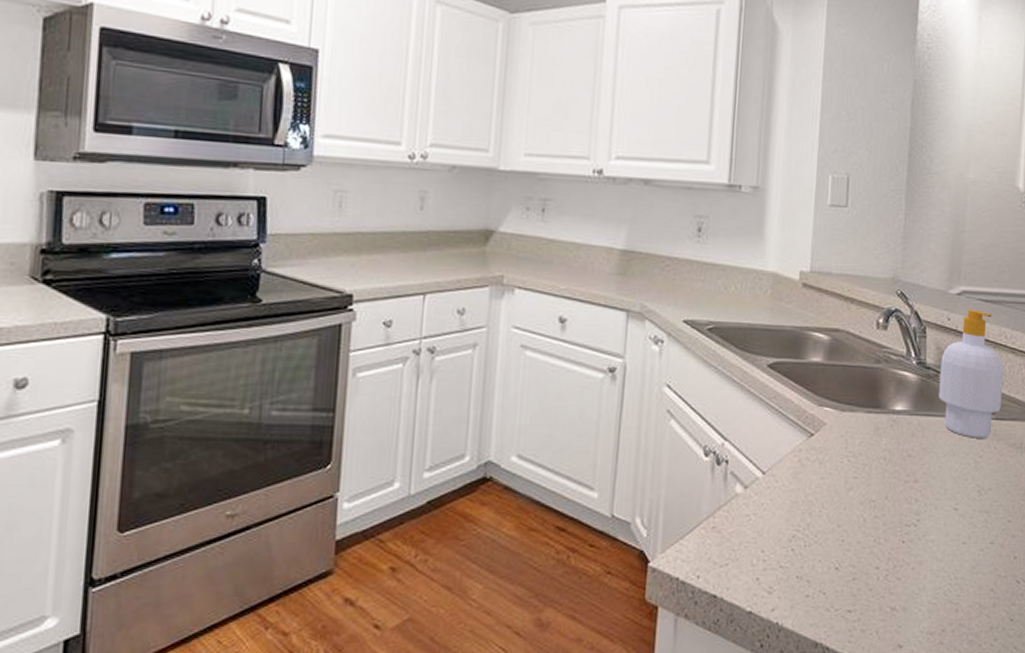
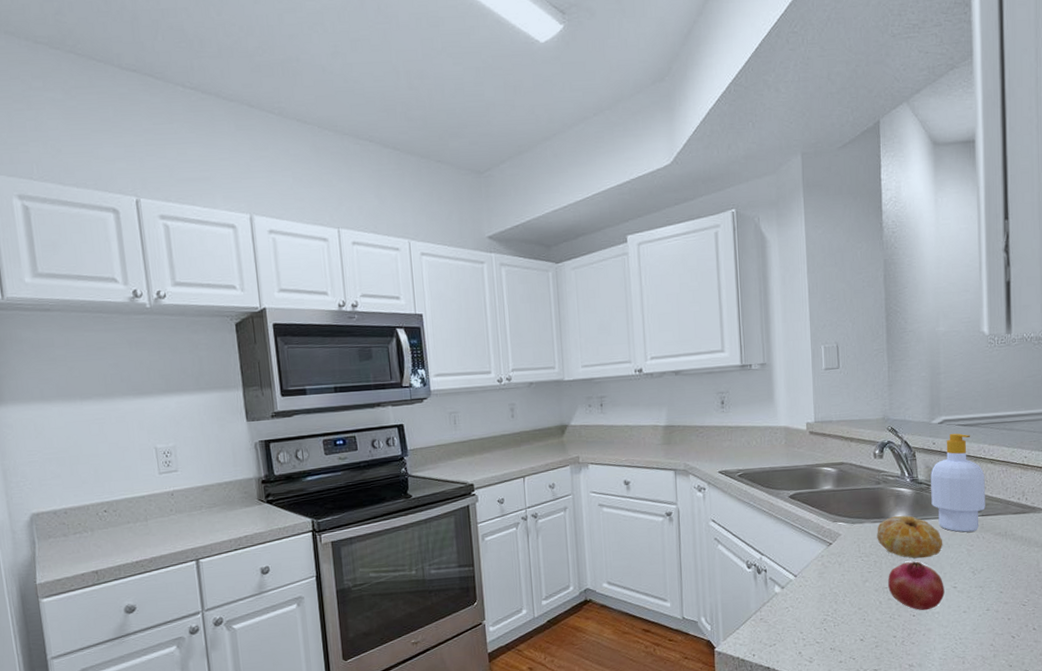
fruit: none [869,406,948,467] -> present [877,515,943,559]
fruit: none [876,469,944,537] -> present [888,561,945,611]

